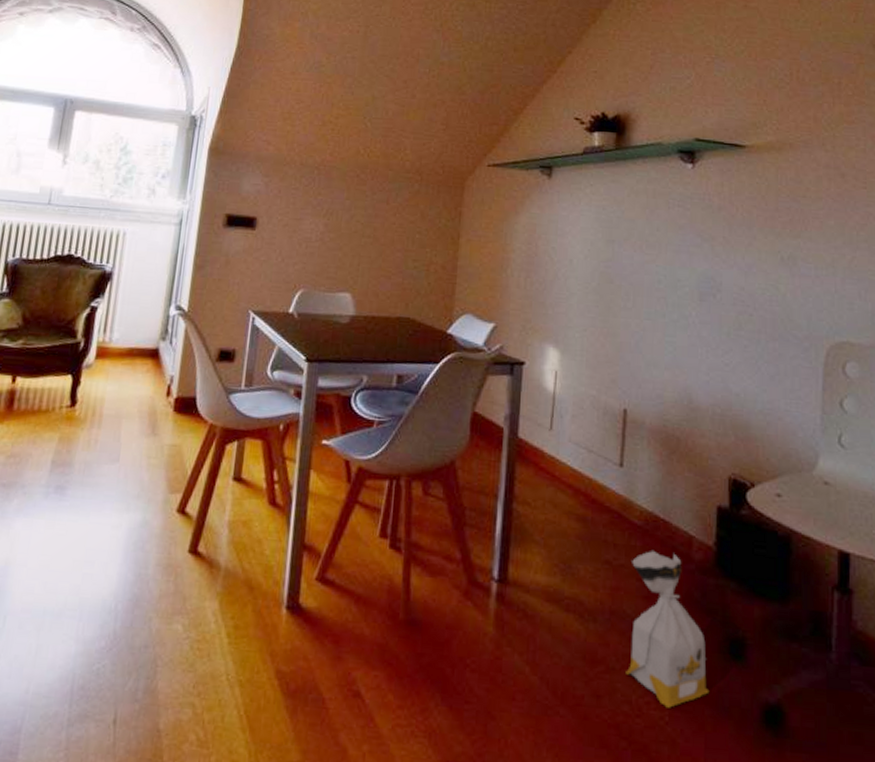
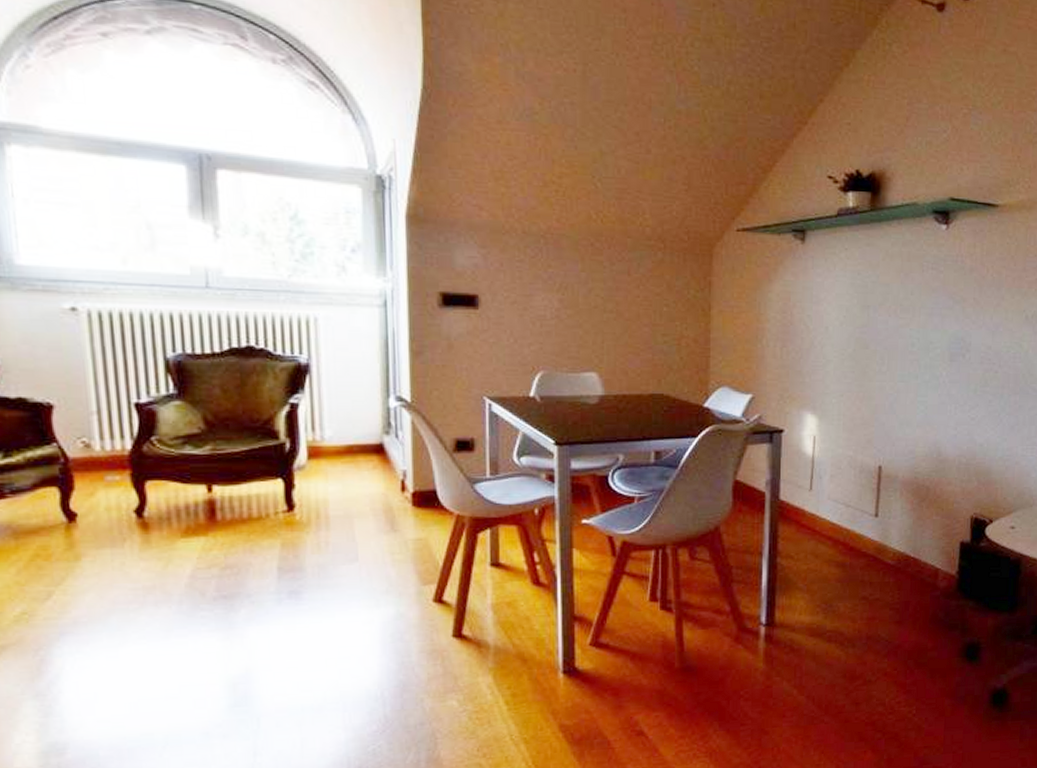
bag: present [626,551,710,708] -> none [880,584,949,704]

